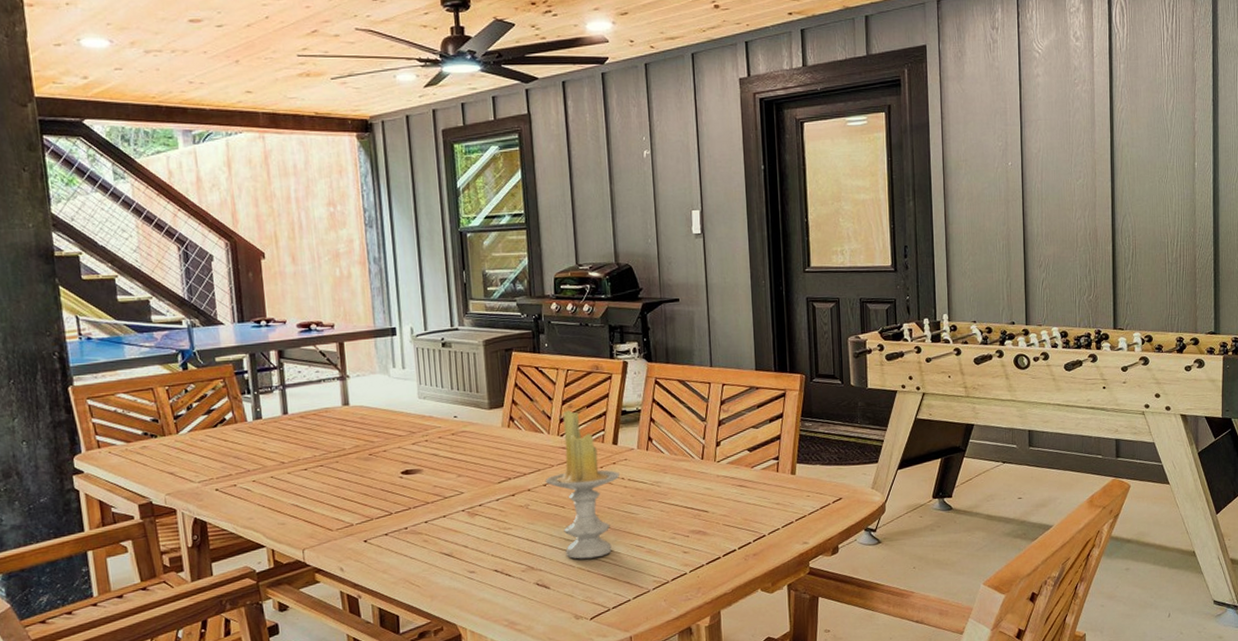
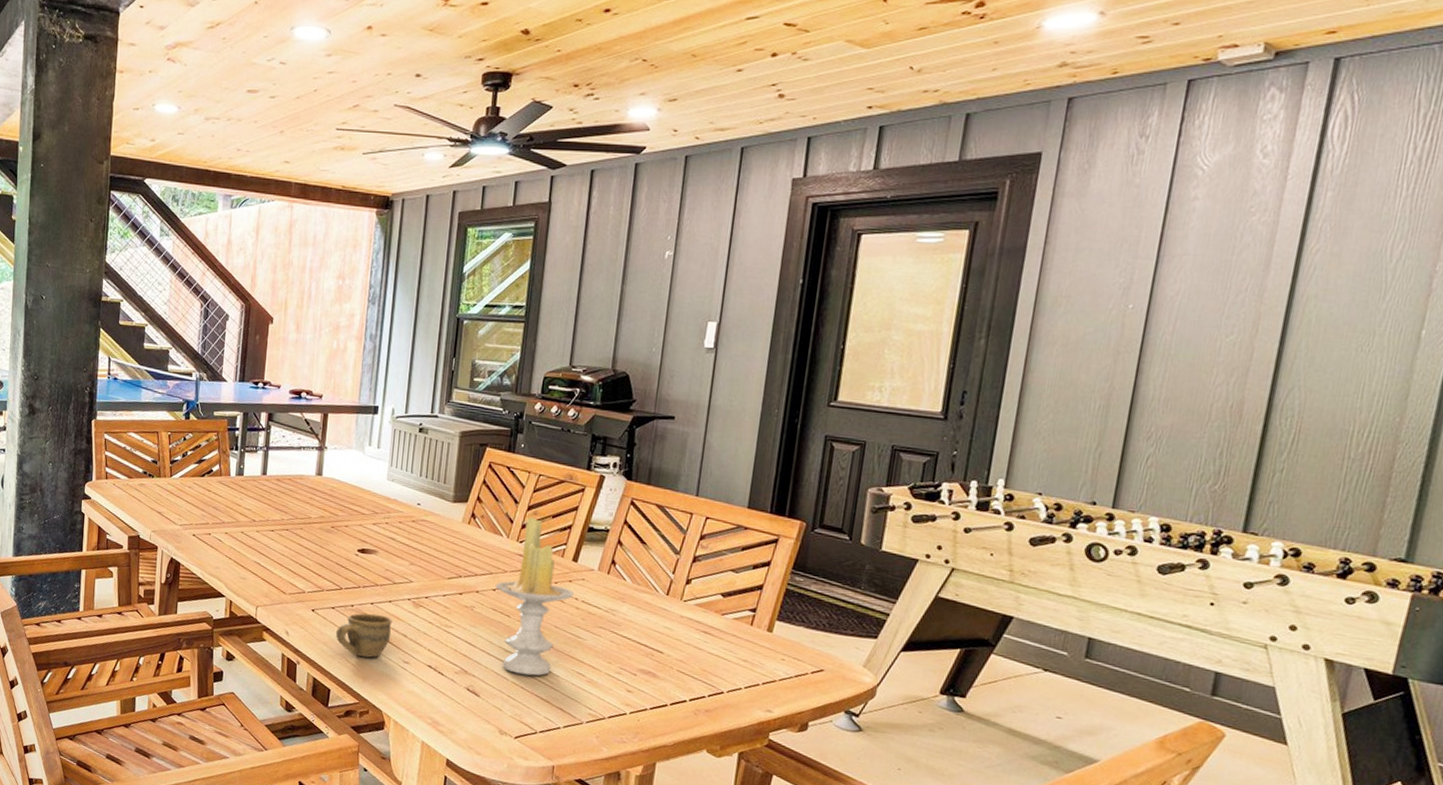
cup: none [393,531,452,577] -> present [335,613,393,658]

